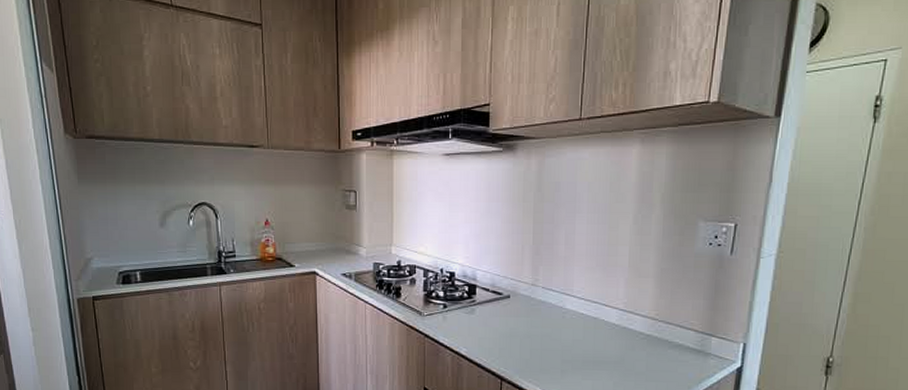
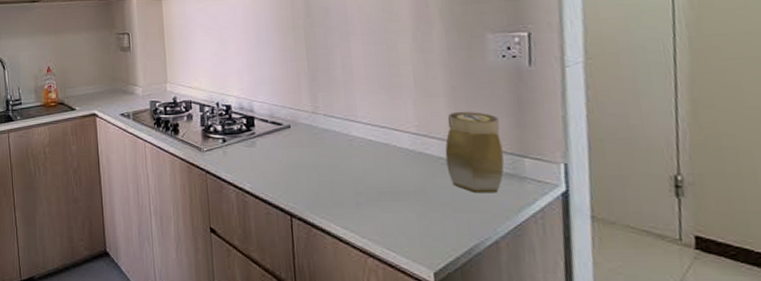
jar: none [645,292,697,366] -> present [445,111,504,193]

